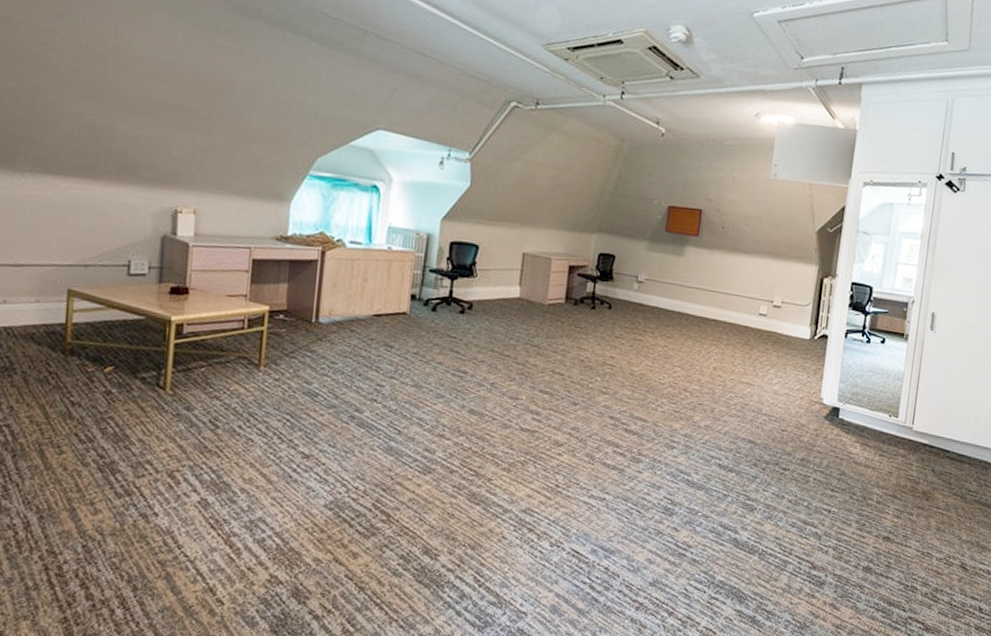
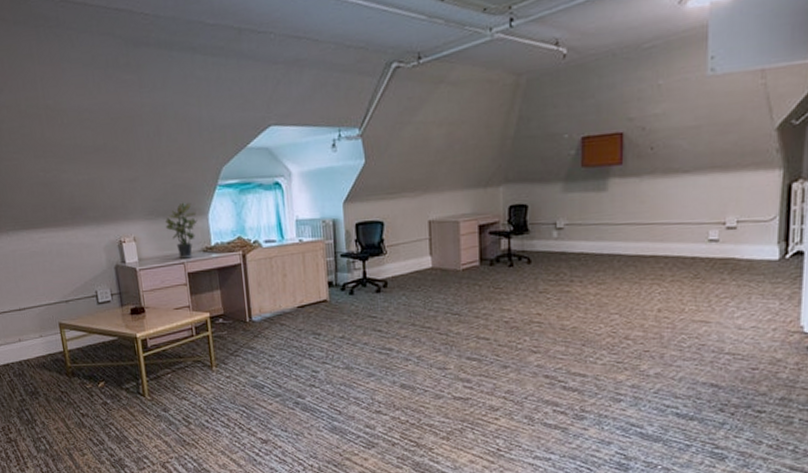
potted plant: none [236,184,278,244] -> present [165,202,198,259]

